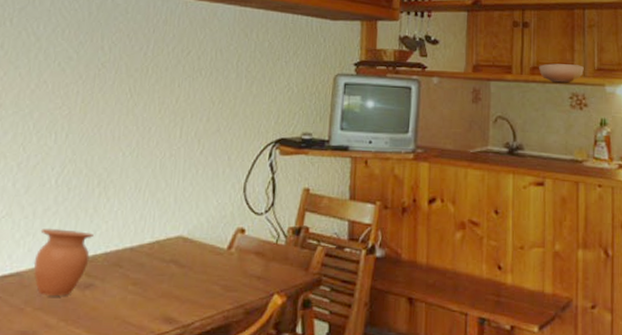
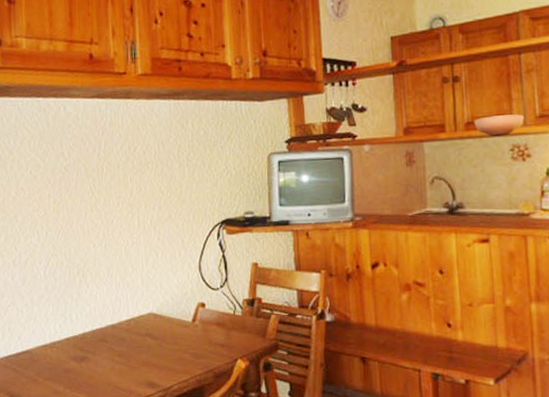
vase: present [34,229,94,296] -> none [39,313,81,368]

